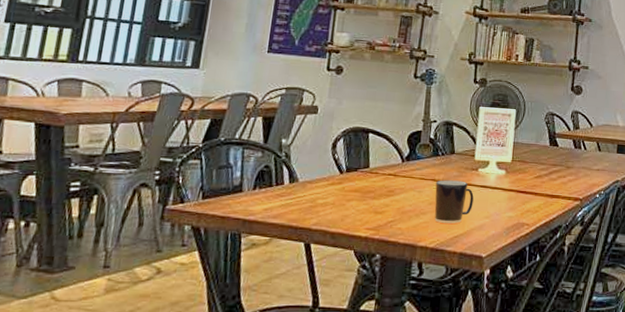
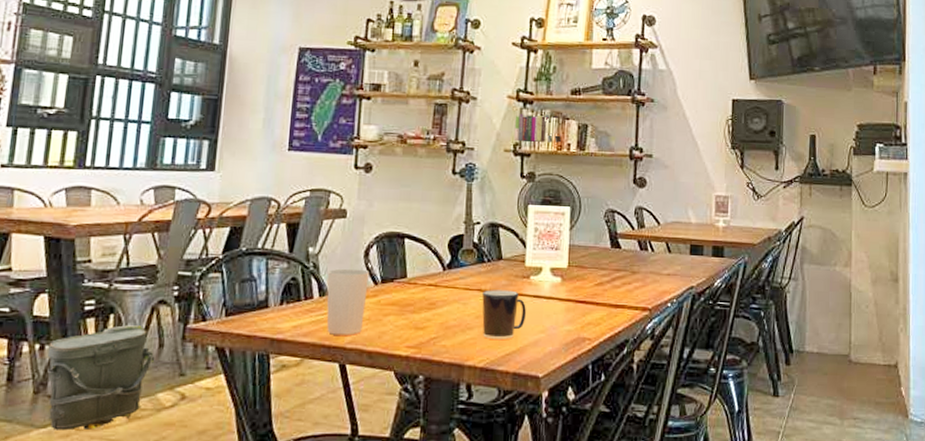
bag: none [30,205,135,301] -> present [47,325,155,431]
cup: none [295,158,336,218] -> present [326,268,369,335]
books: none [469,27,511,54] -> present [513,113,562,143]

